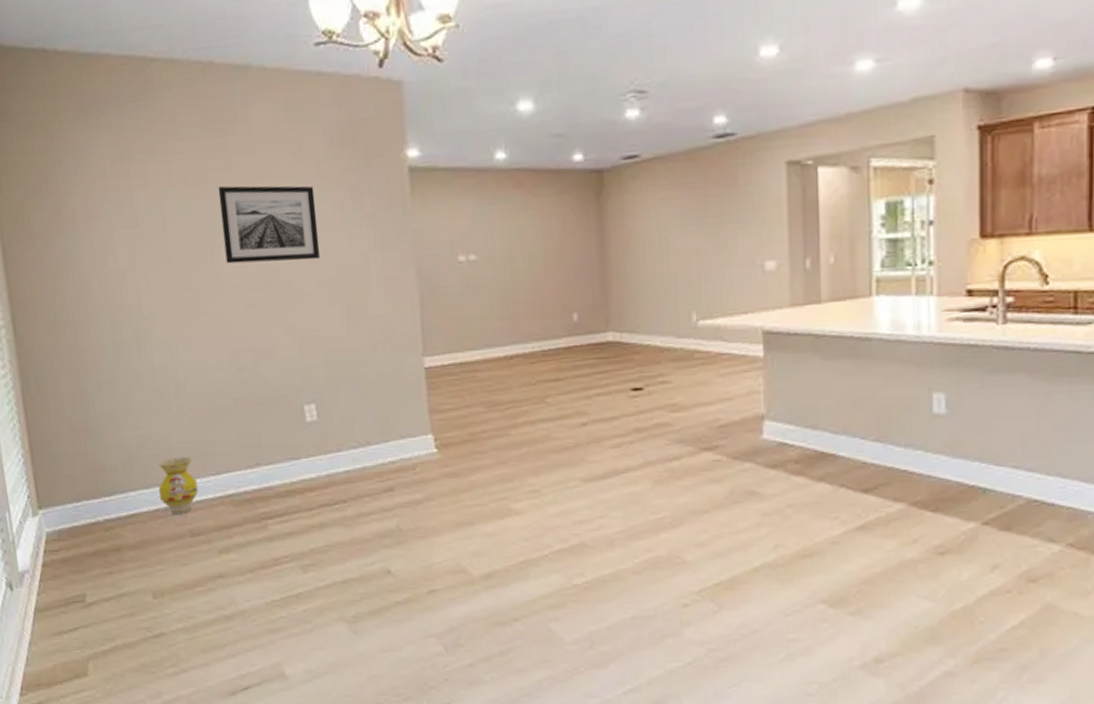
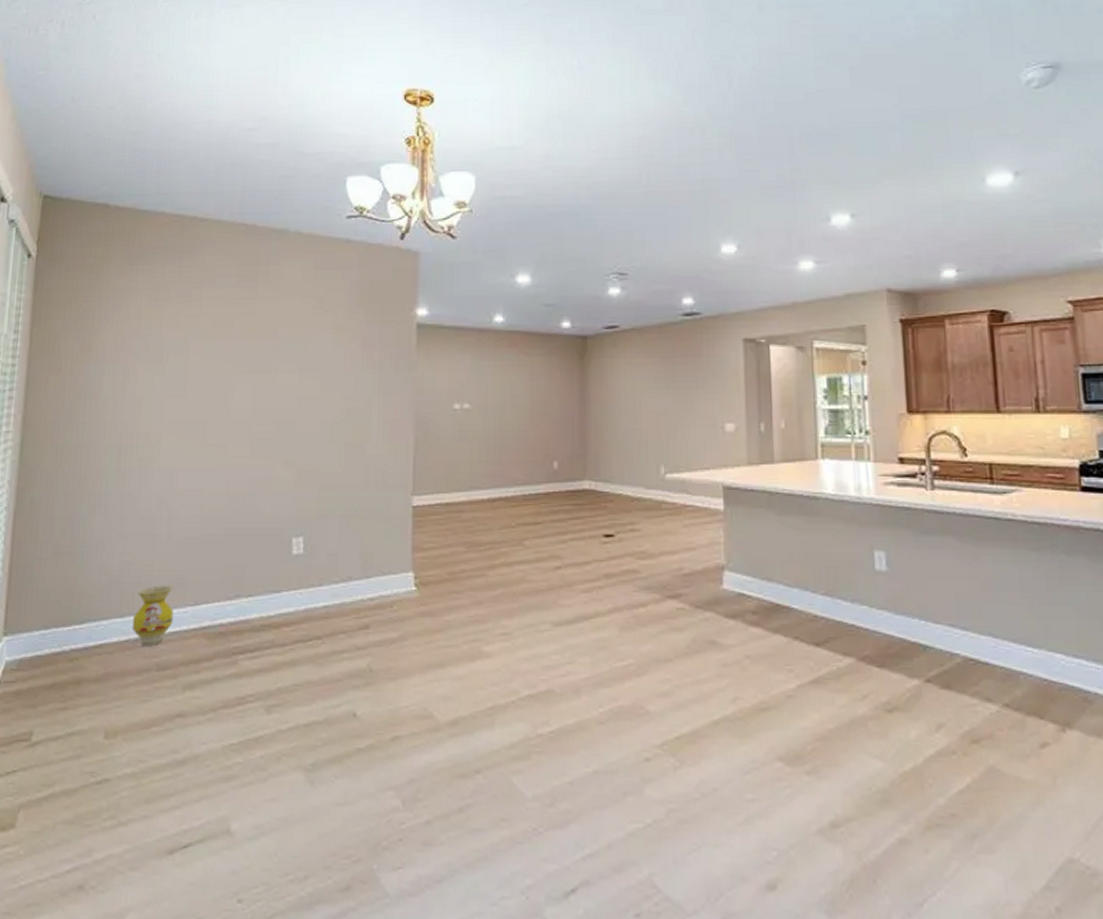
wall art: present [218,185,321,264] -> none [239,330,330,400]

